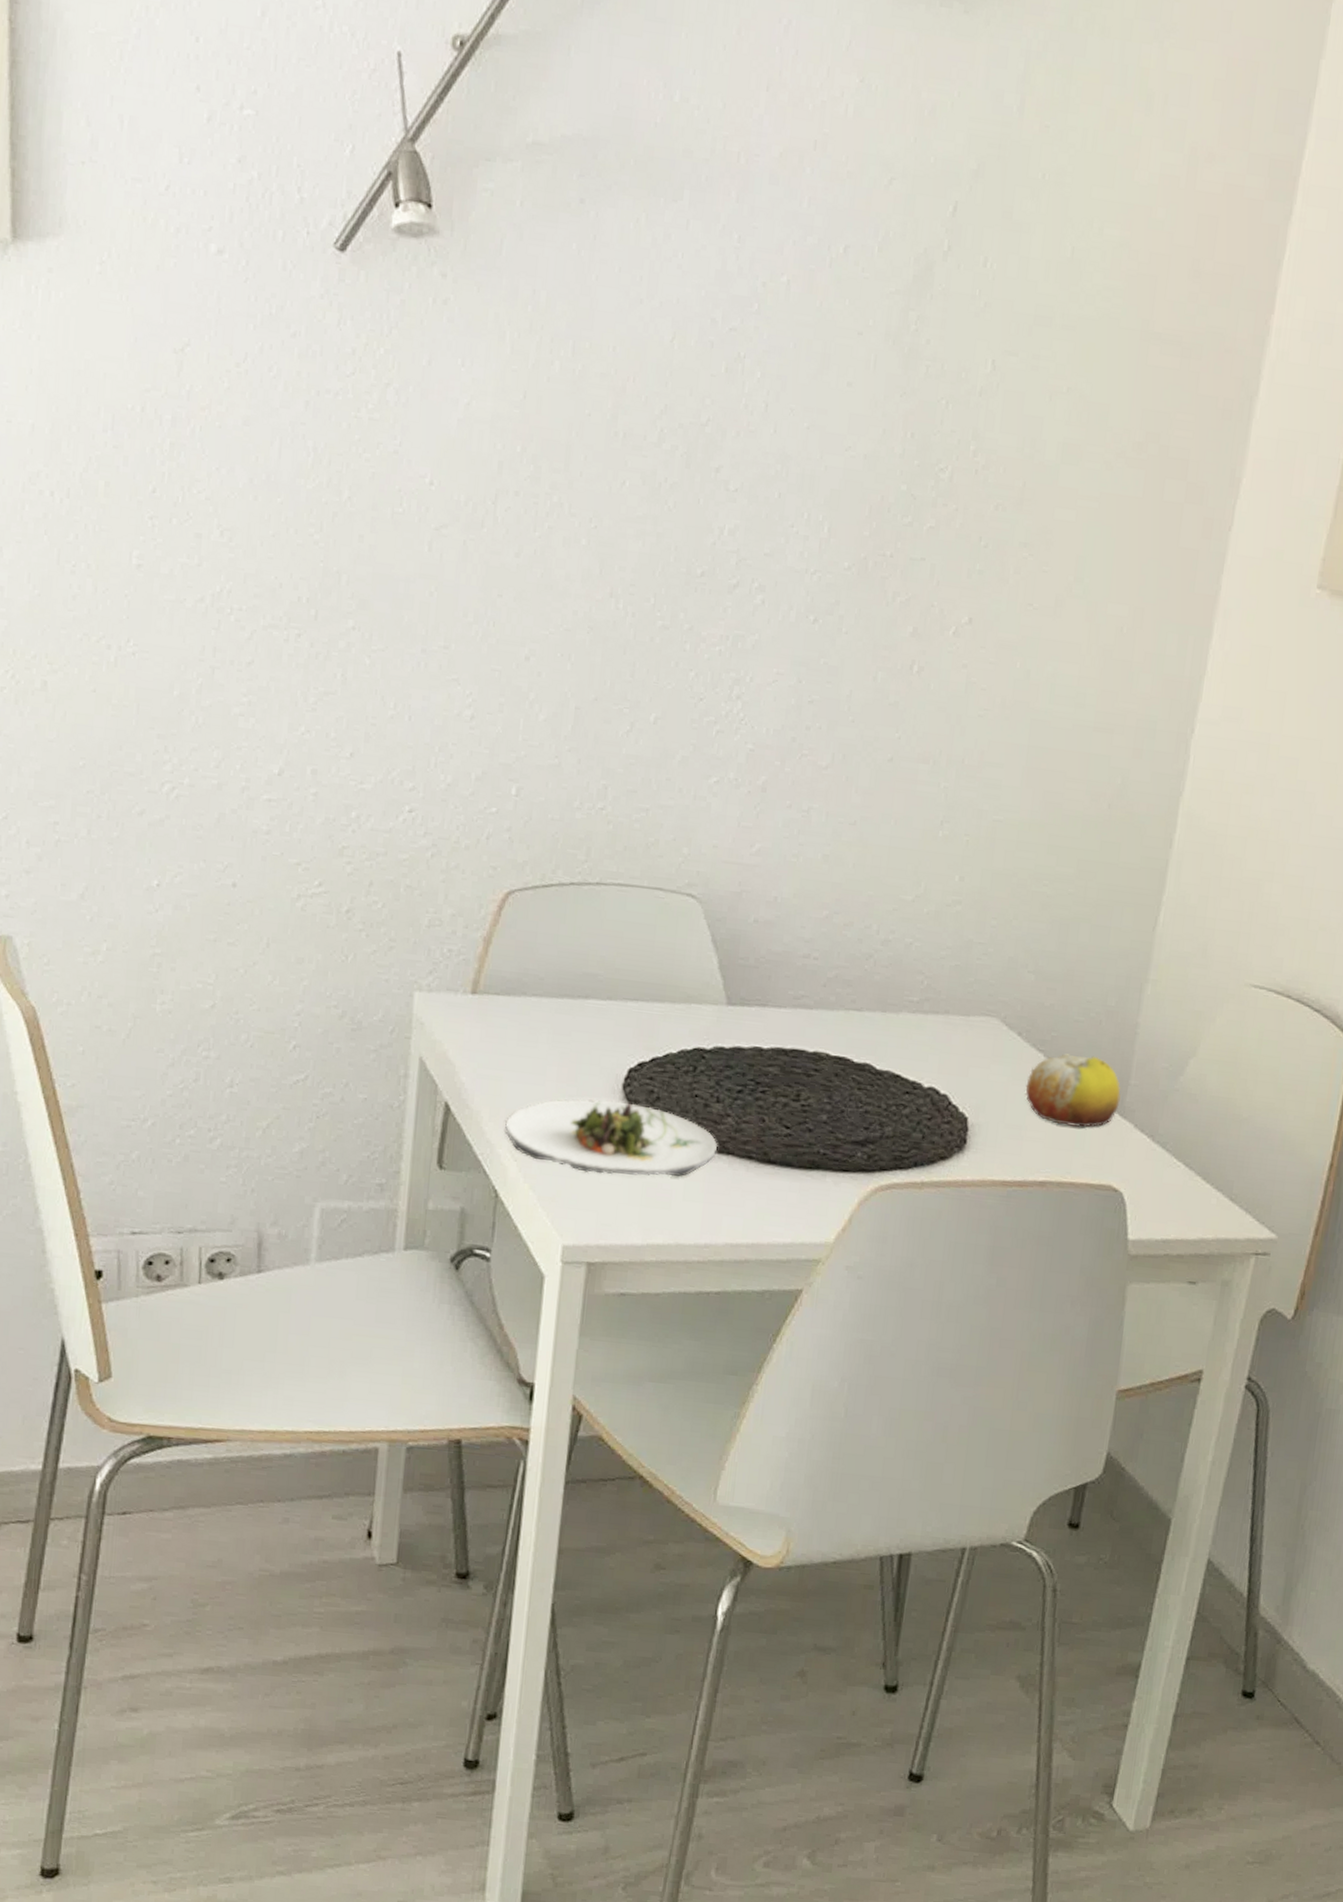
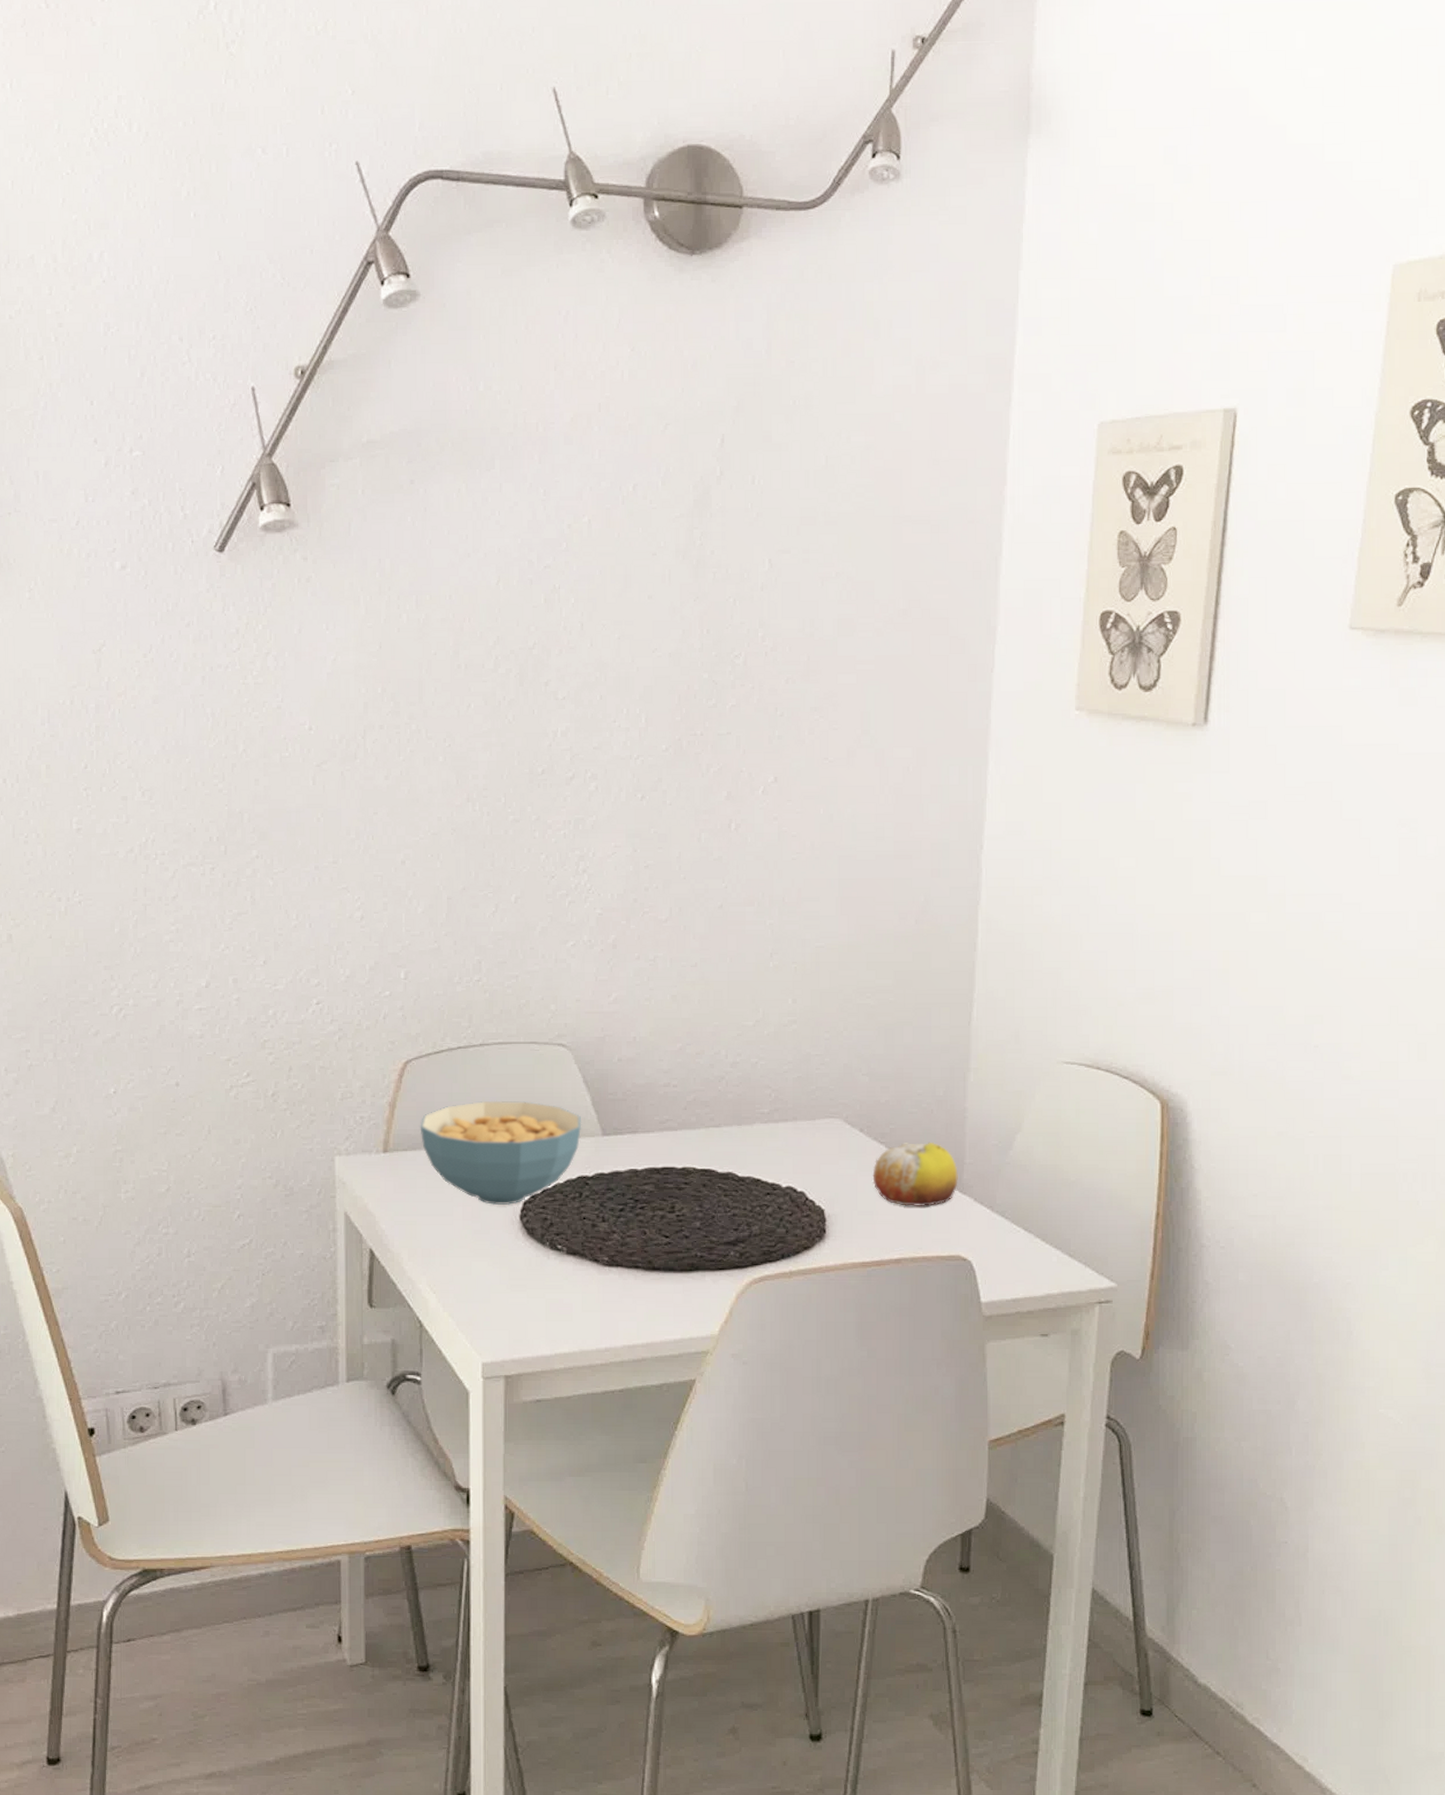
salad plate: present [505,1098,718,1177] -> none [423,1231,608,1296]
cereal bowl: none [517,948,705,1071] -> present [420,1100,582,1205]

